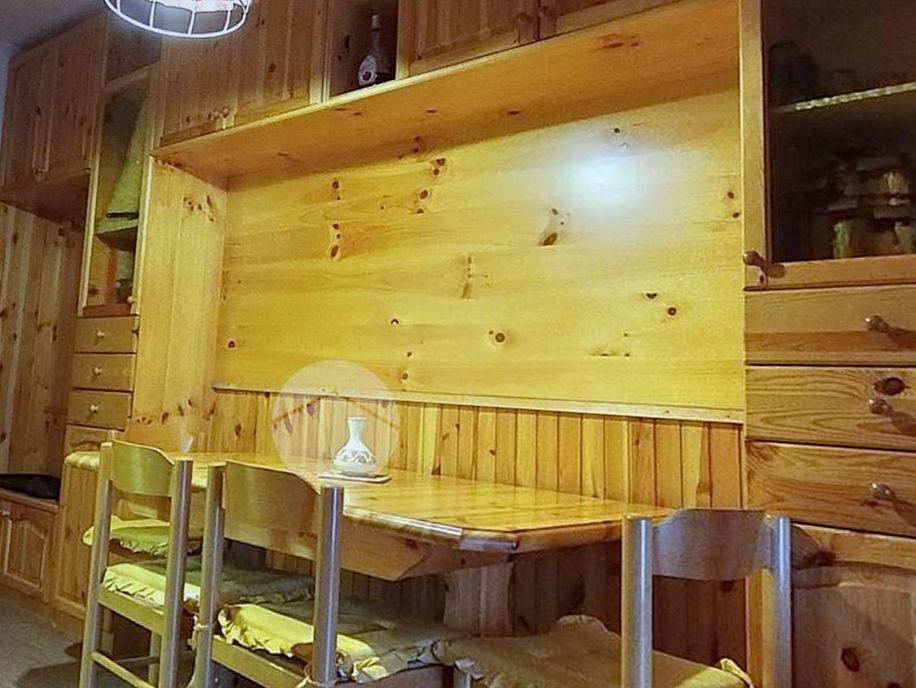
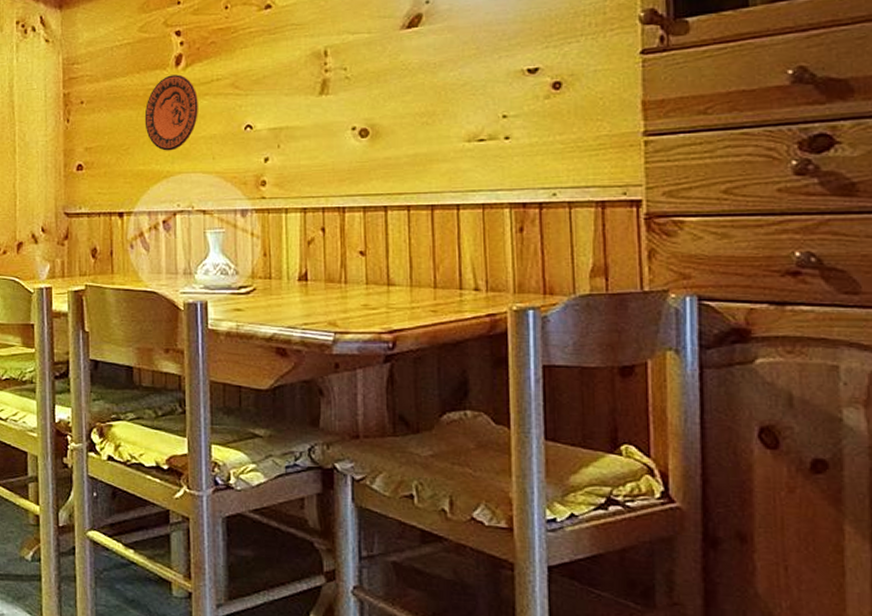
decorative plate: none [297,265,350,337] -> present [144,74,198,151]

